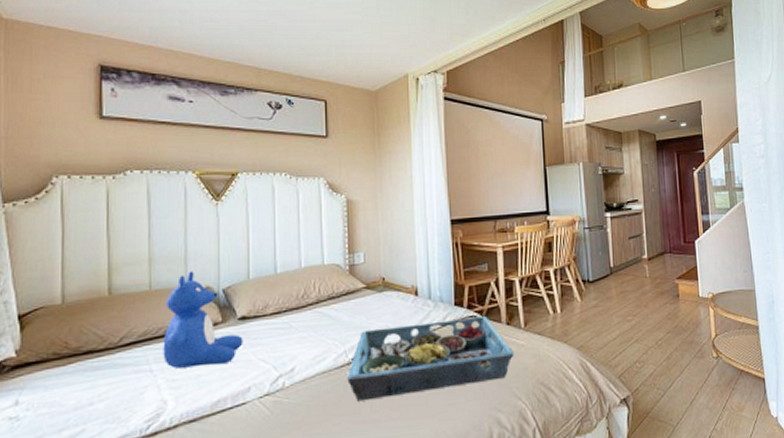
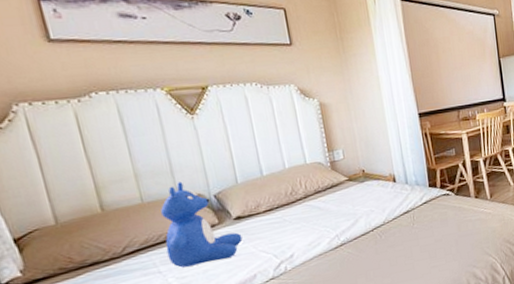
serving tray: present [347,316,515,402] -> none [341,193,484,274]

